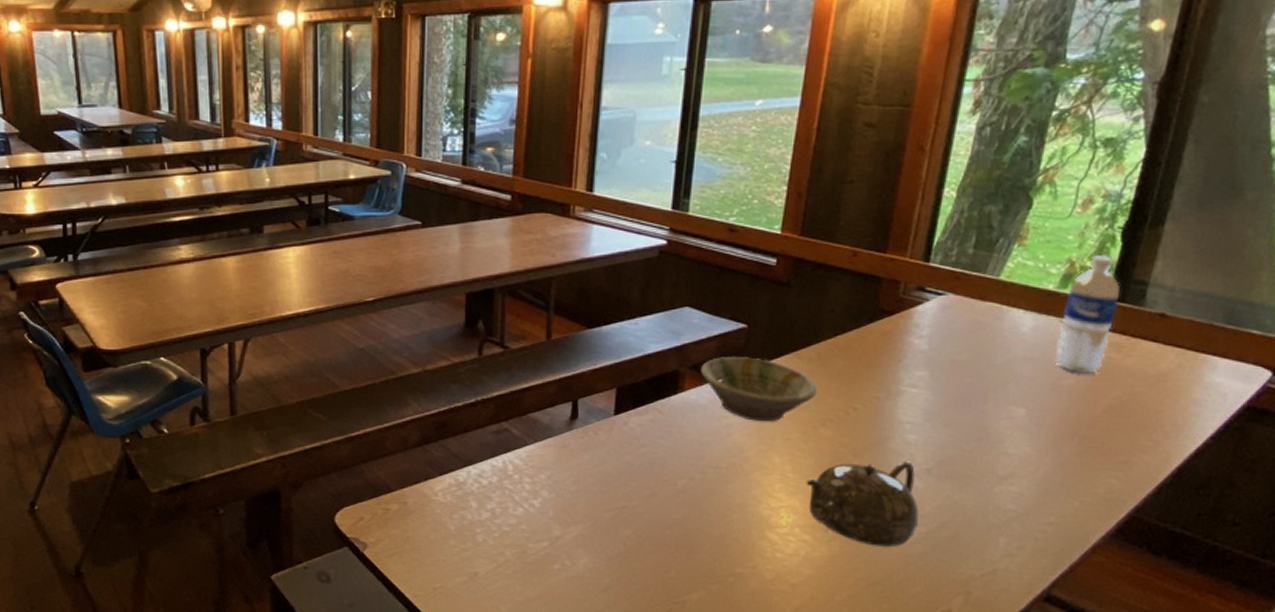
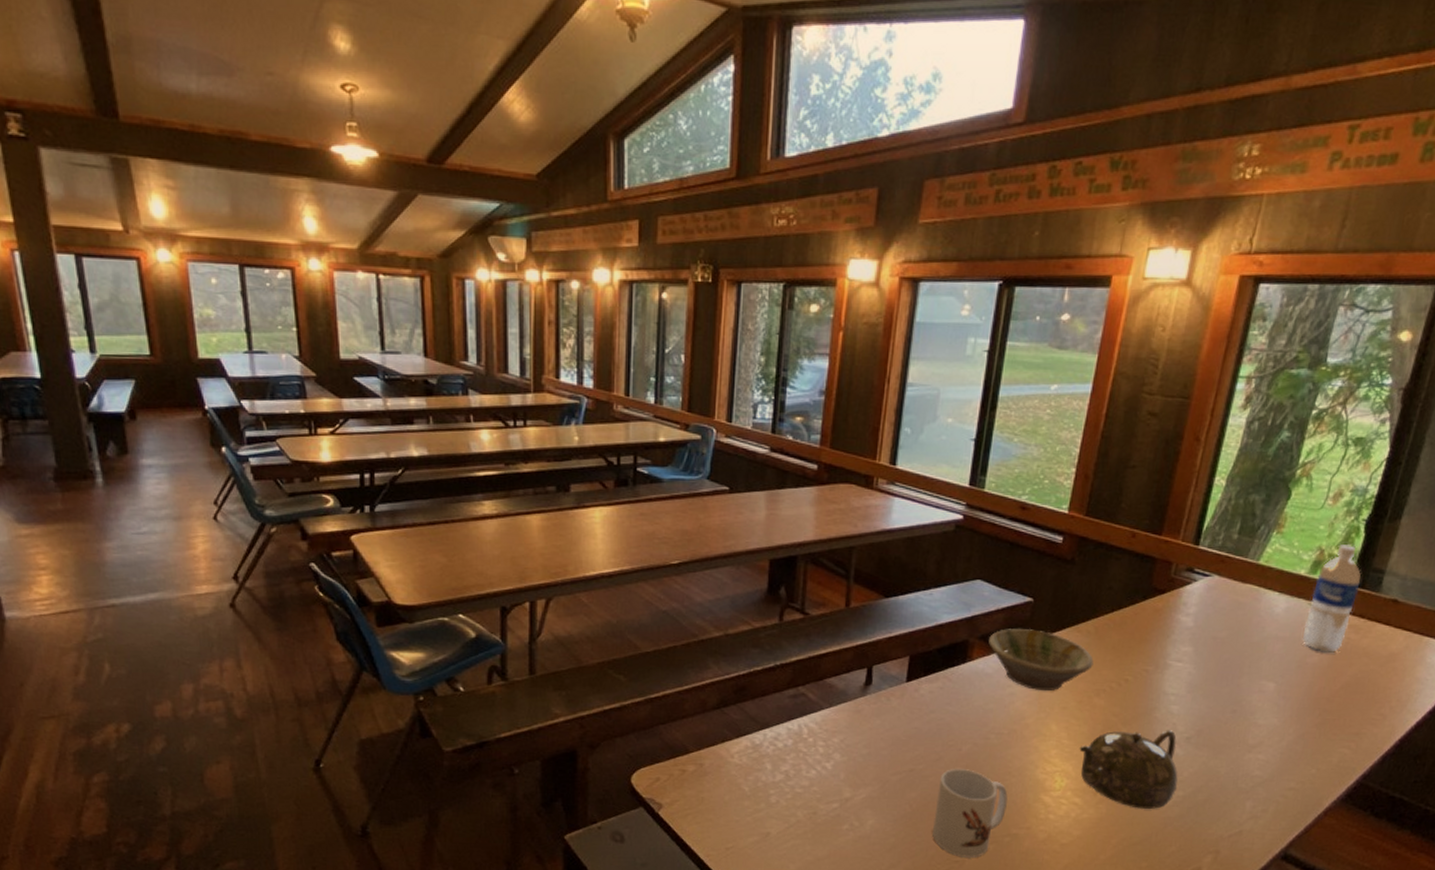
mug: none [650,505,730,598] -> present [932,769,1008,858]

